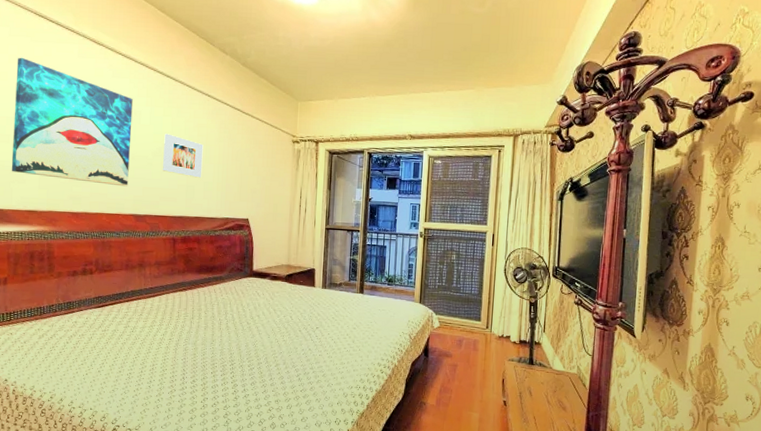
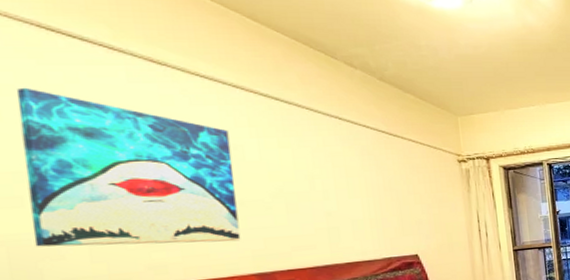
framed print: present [163,133,203,178] -> none [284,169,347,217]

